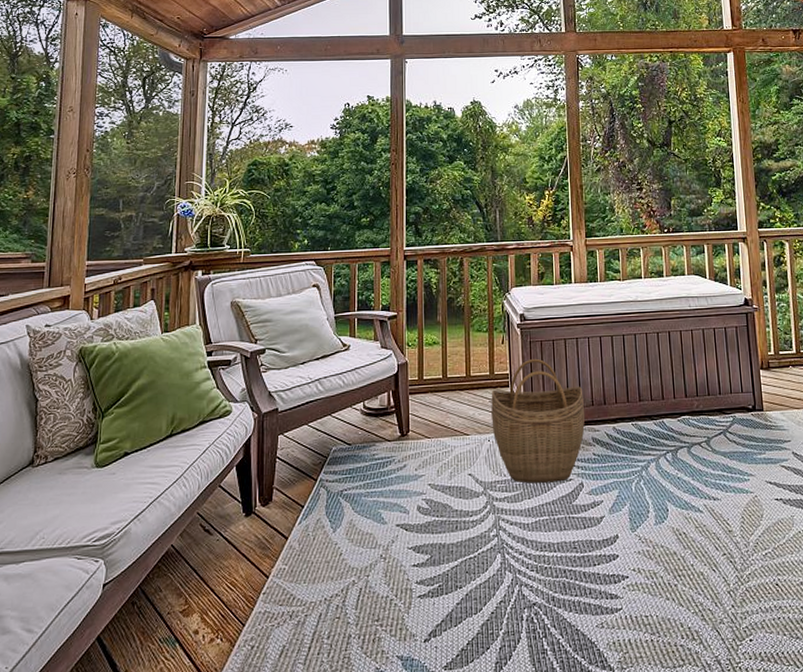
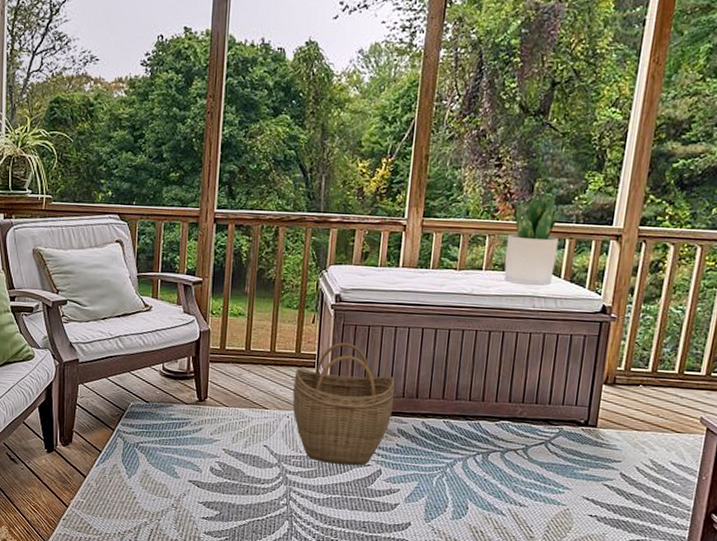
planter: none [657,205,700,288] -> present [504,189,564,286]

